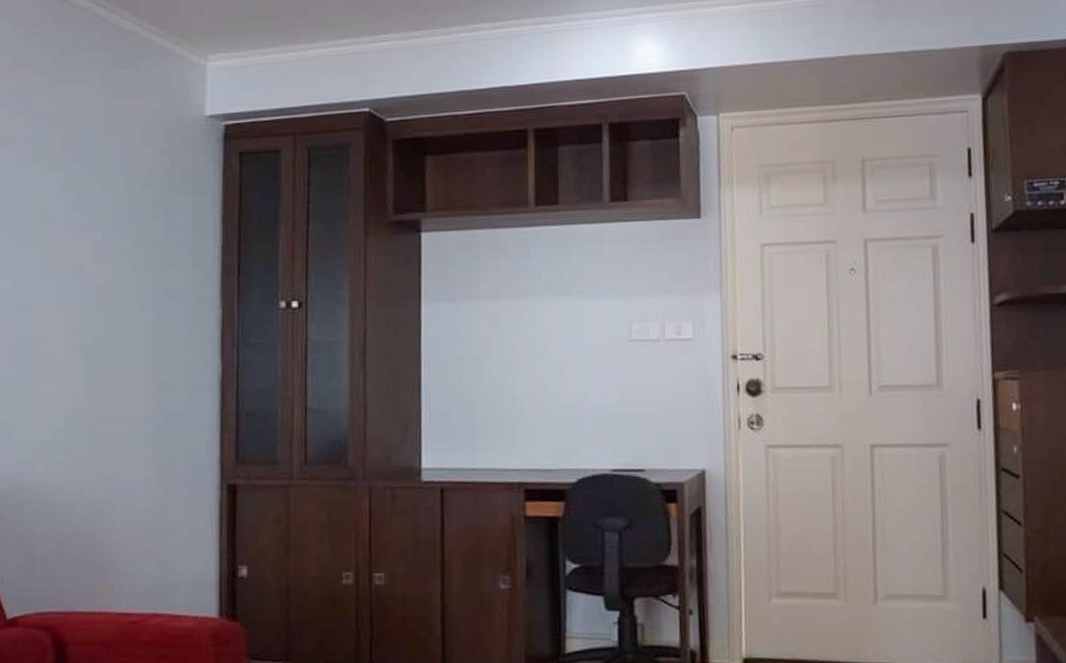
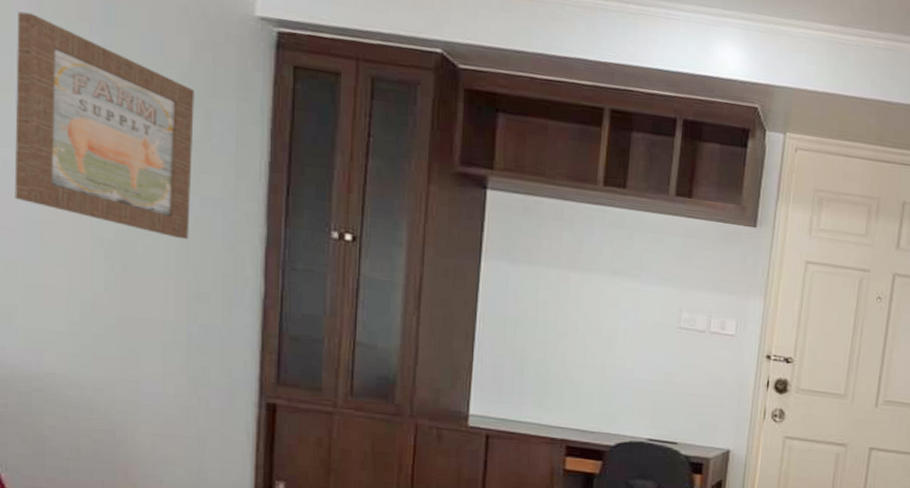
wall art: none [12,155,157,334] -> present [14,11,194,240]

